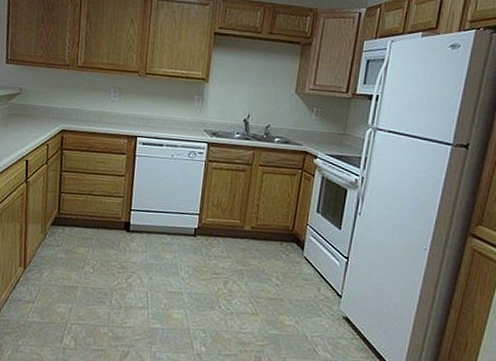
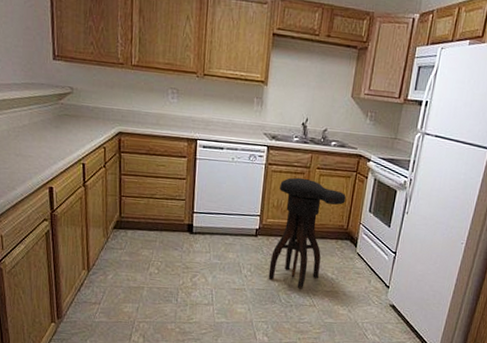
stool: none [207,175,291,295] -> present [268,177,346,289]

